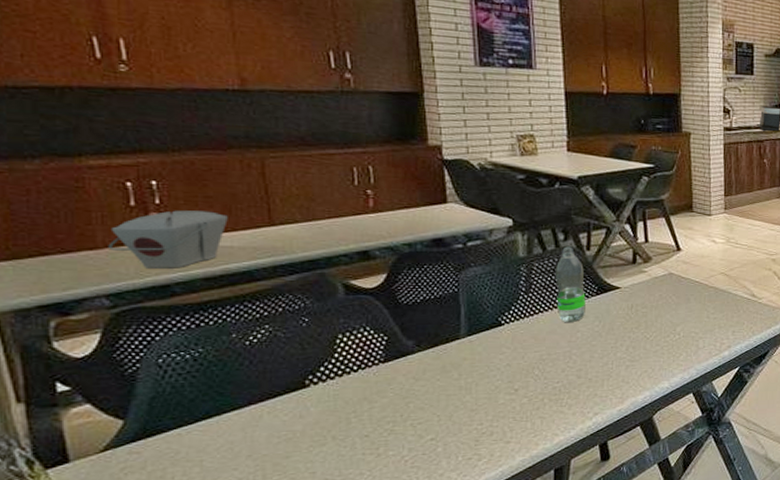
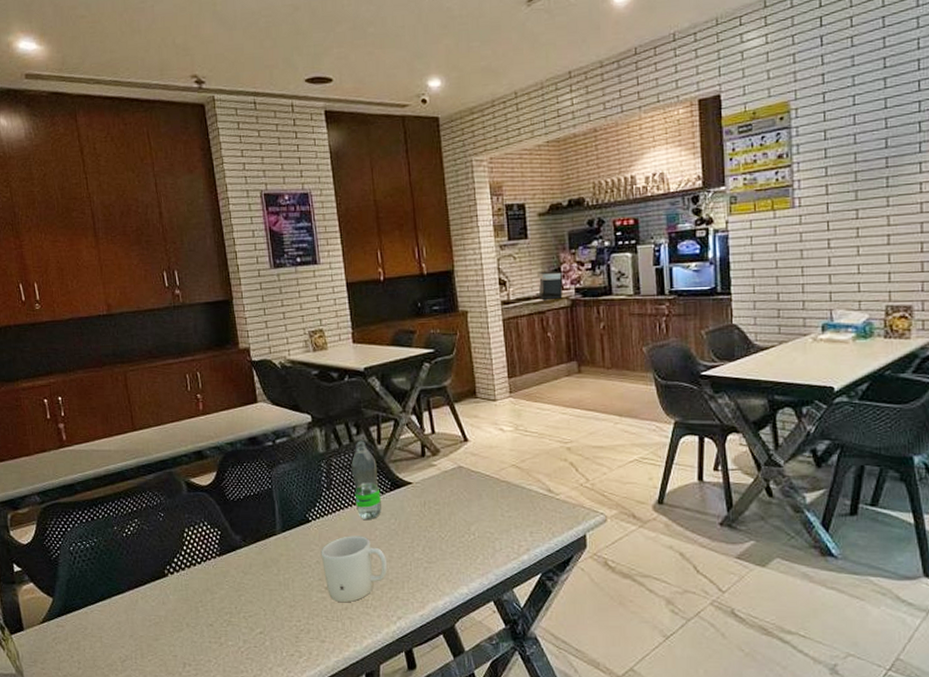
takeout container: present [108,210,228,269] -> none [36,420,106,470]
mug: none [512,338,588,403] -> present [320,536,388,603]

